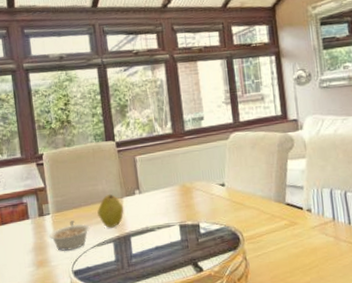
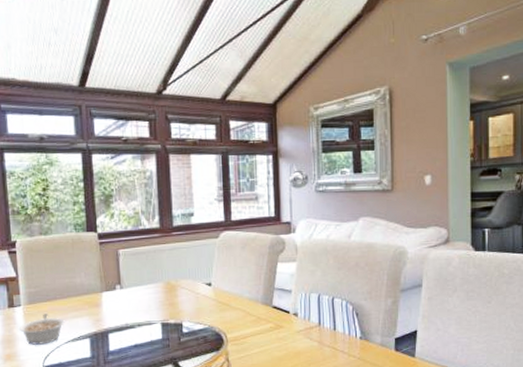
fruit: present [97,193,124,228] -> none [74,287,103,323]

